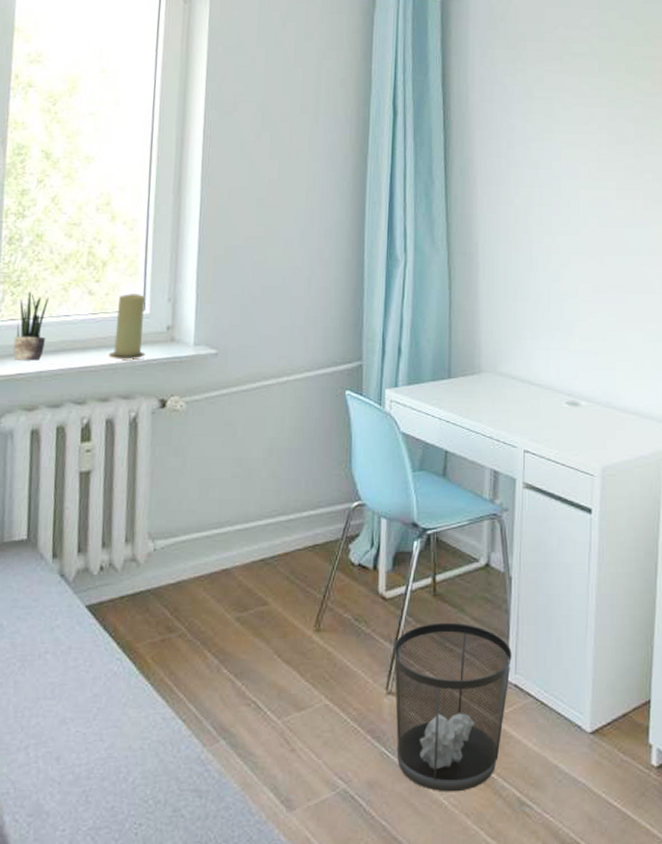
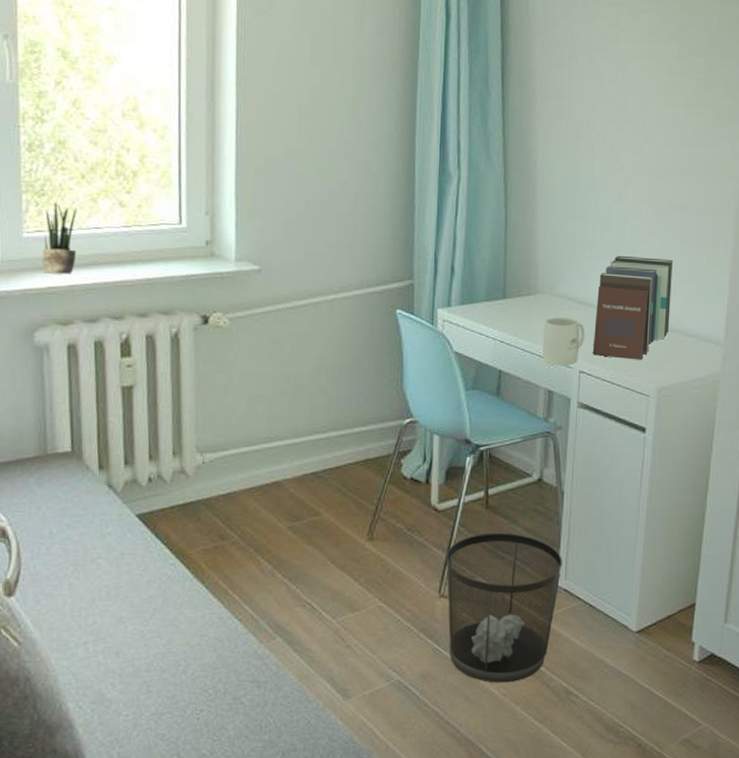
candle: present [108,294,146,360] -> none [145,206,184,275]
mug: none [487,396,529,446] -> present [542,317,586,366]
books: none [536,333,611,439] -> present [592,255,673,360]

